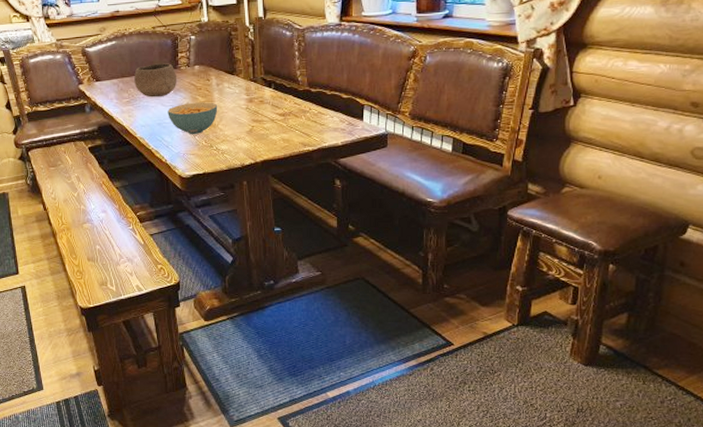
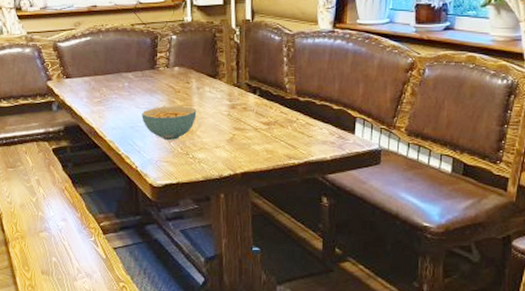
bowl: present [134,63,176,98] -> none [108,62,154,99]

